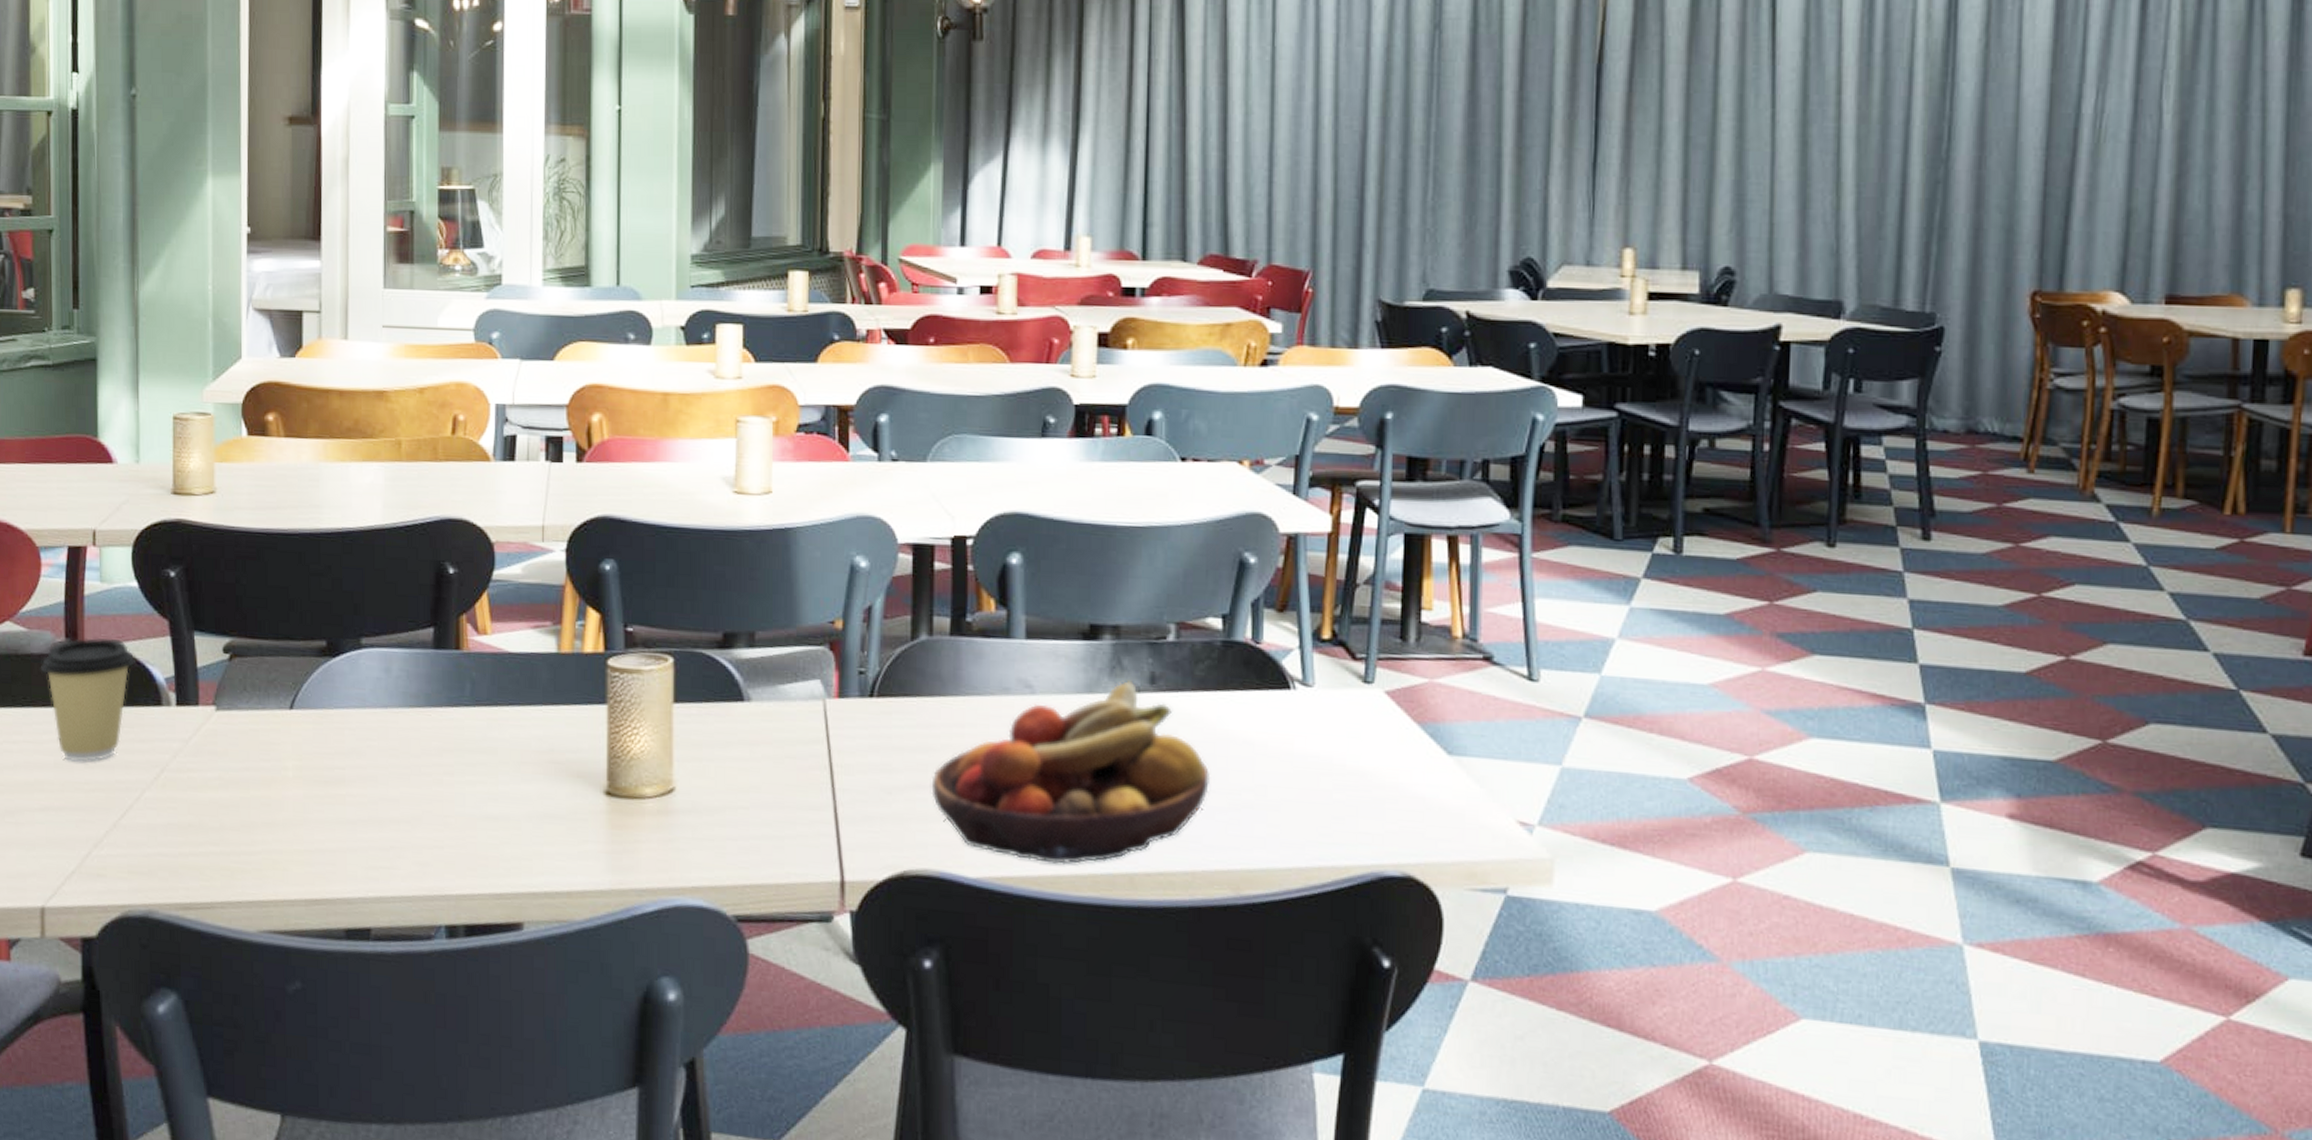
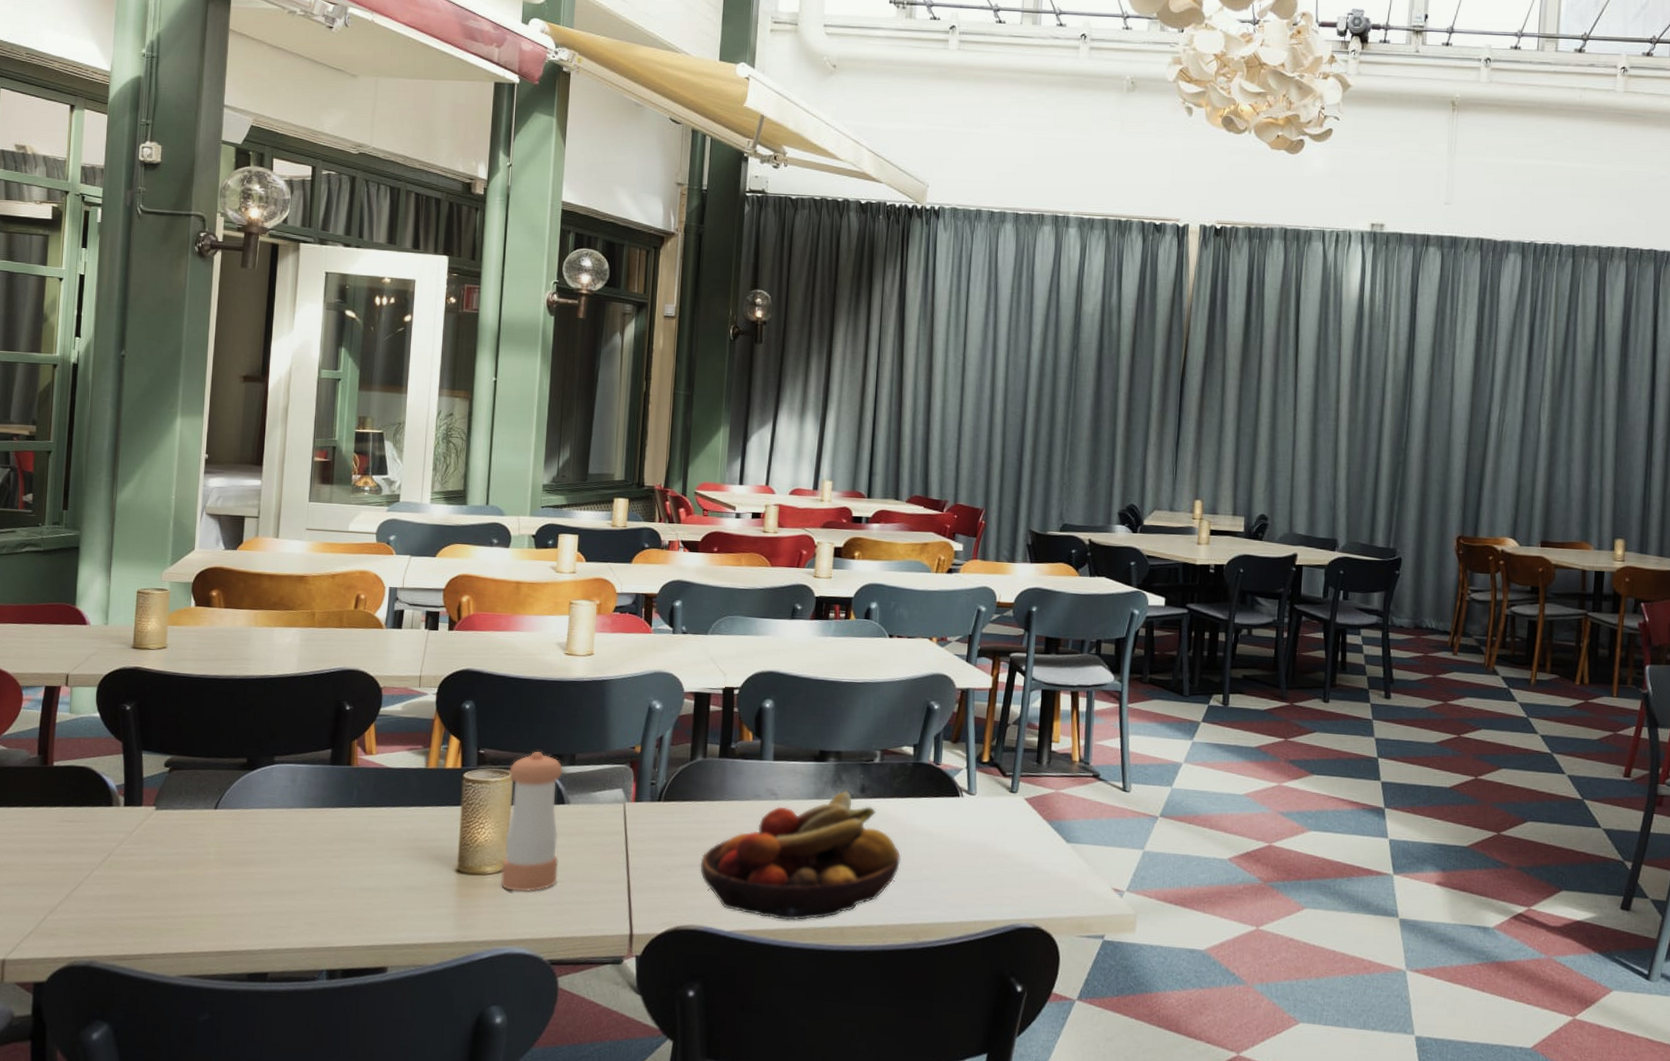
coffee cup: present [41,637,135,763] -> none [16,755,94,849]
pepper shaker: none [665,628,740,822] -> present [501,751,564,892]

